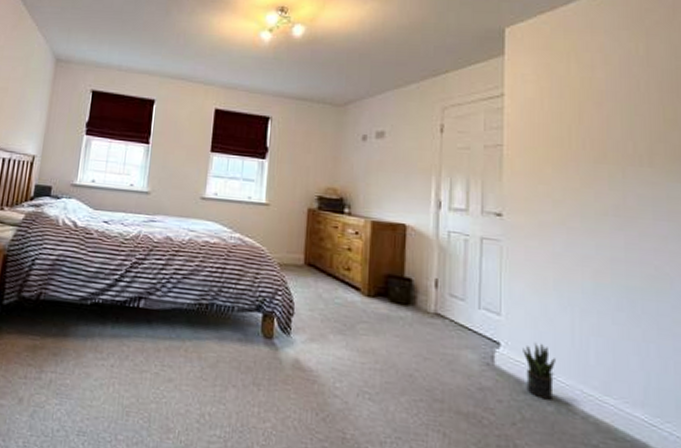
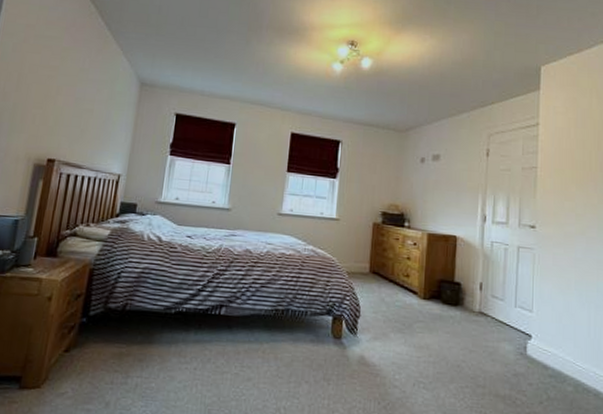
potted plant: present [523,342,555,400] -> none [549,334,575,382]

